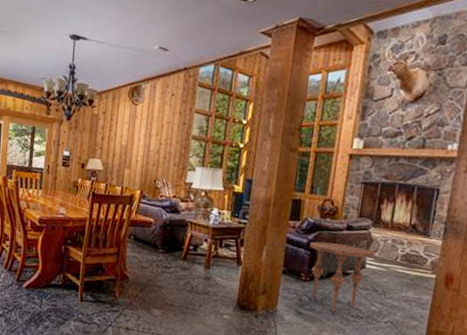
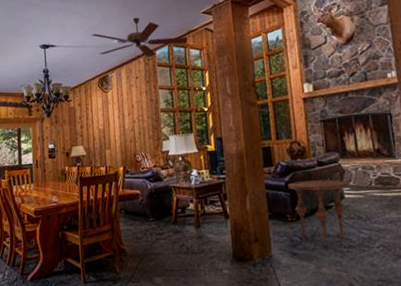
ceiling fan: none [130,23,238,74] -> present [91,18,188,58]

